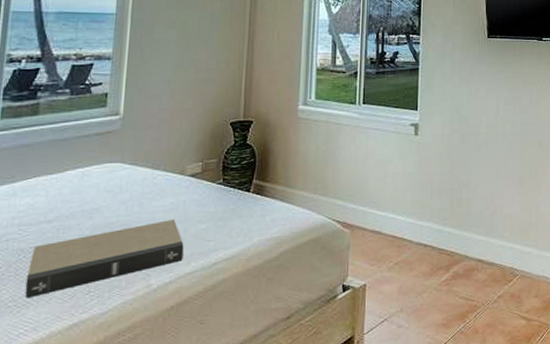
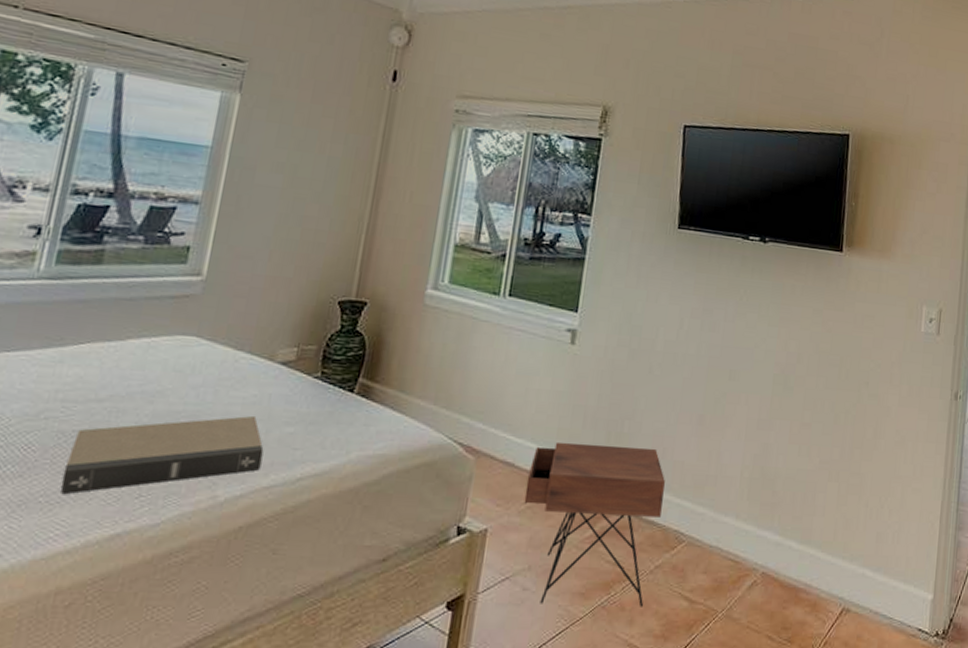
nightstand: none [392,208,498,336] -> present [523,442,665,607]

